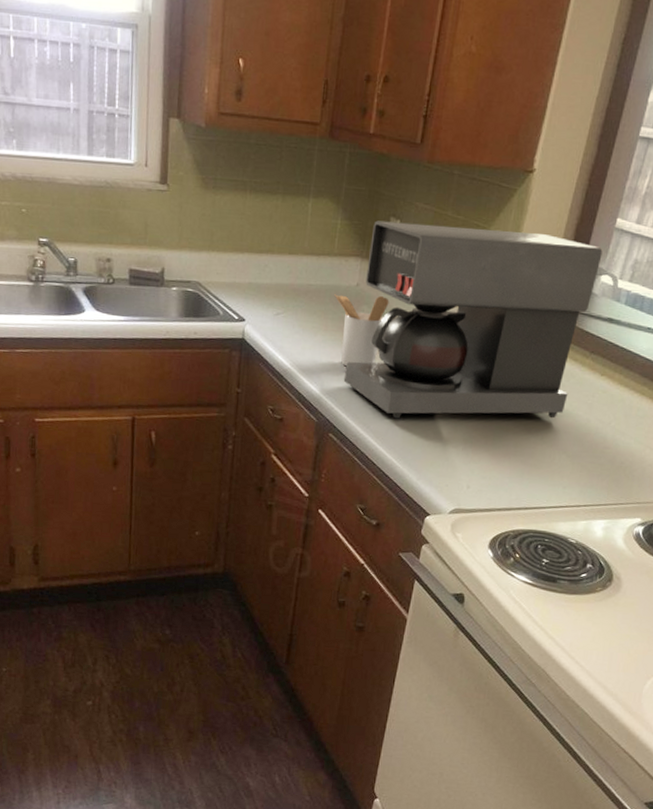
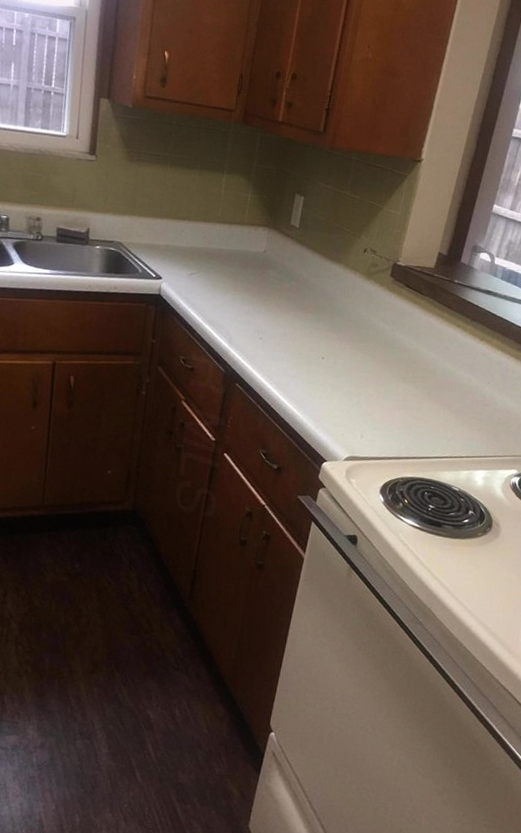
utensil holder: present [334,294,389,366] -> none [243,259,293,323]
coffee maker: present [343,220,603,419] -> none [250,196,481,377]

